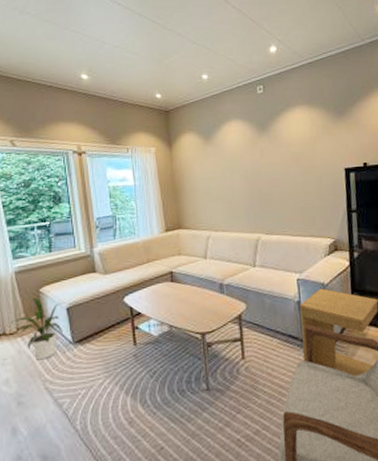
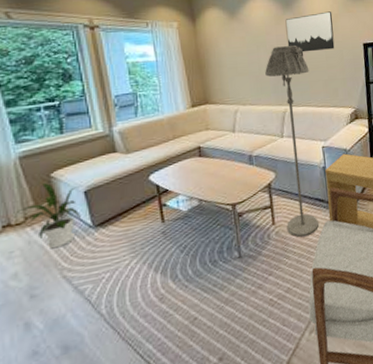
floor lamp: none [238,170,291,376] -> present [265,46,319,237]
wall art: none [260,134,313,178] -> present [285,11,335,52]

